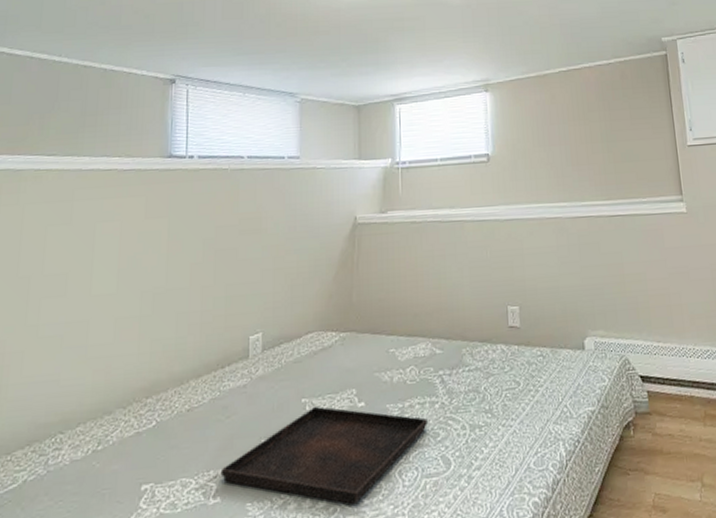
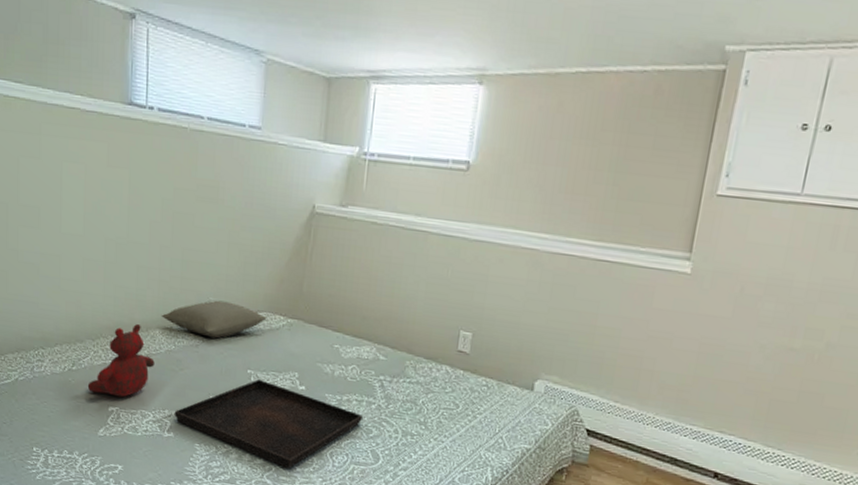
teddy bear: none [115,376,197,472] -> present [87,323,155,398]
pillow: none [203,329,319,373] -> present [161,300,267,339]

